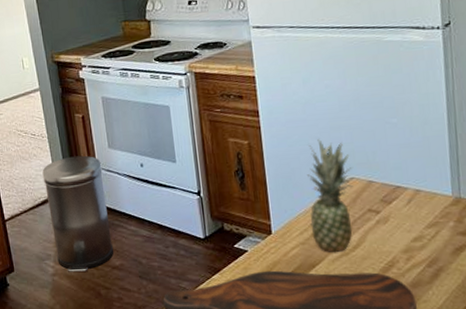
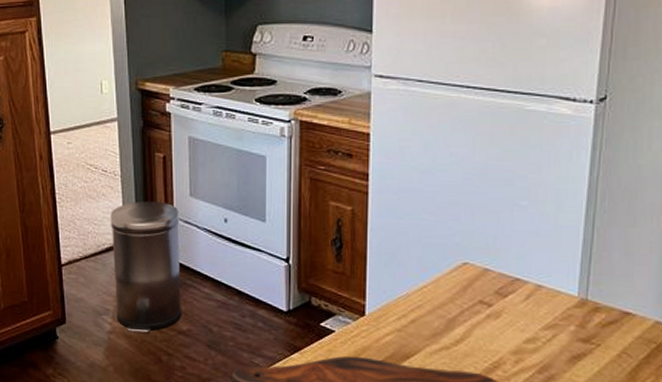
fruit: present [306,138,353,253] -> none [411,213,468,346]

